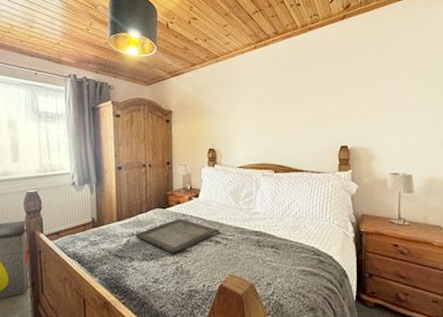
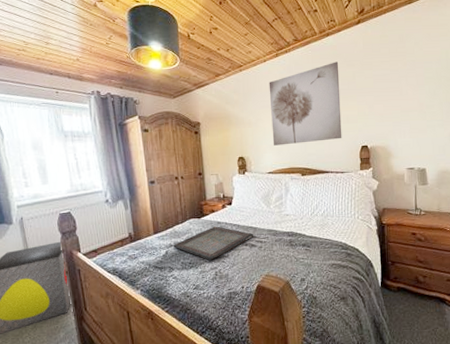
wall art: none [245,57,320,140] -> present [269,61,342,146]

